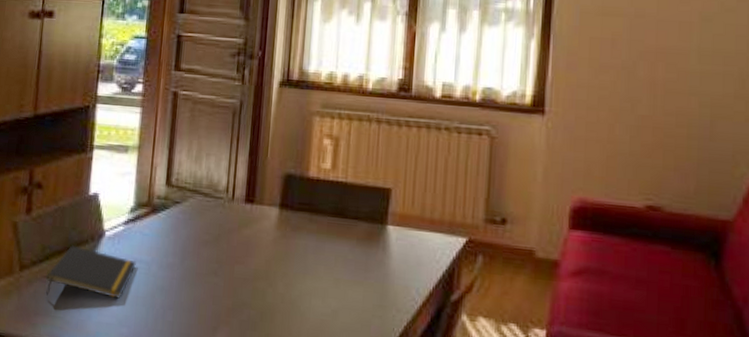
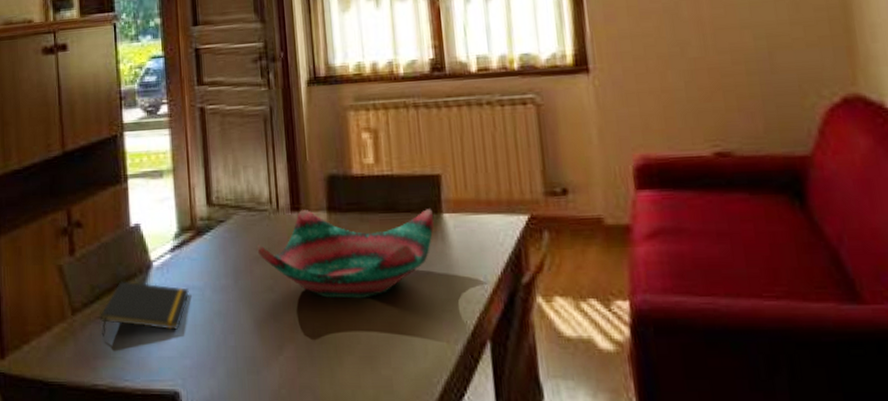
decorative bowl: none [207,202,379,294] -> present [257,209,434,299]

